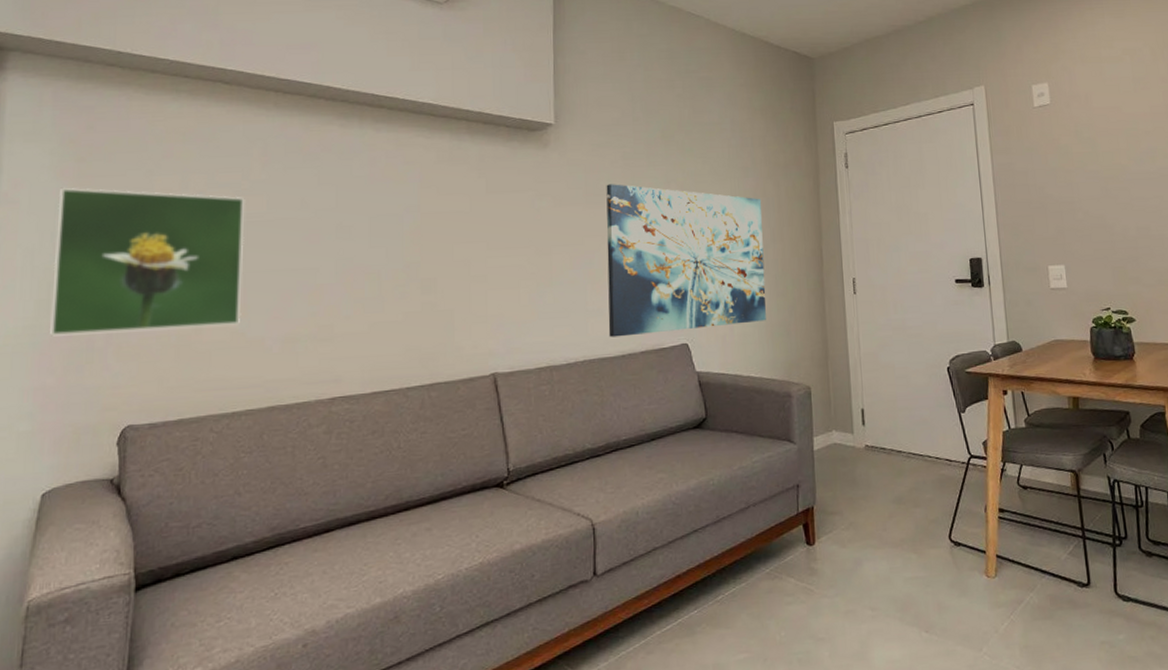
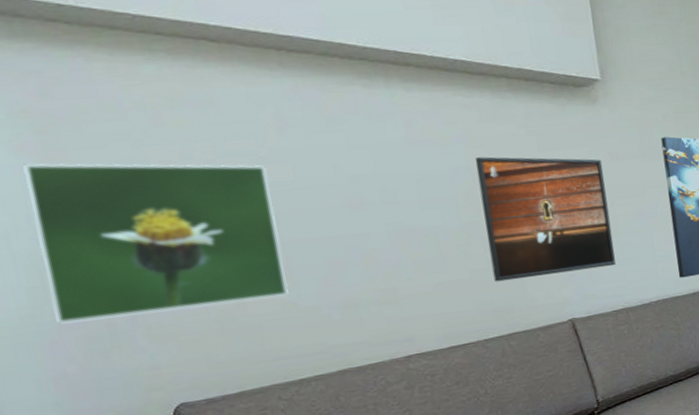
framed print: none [425,197,546,327] -> present [474,156,616,282]

